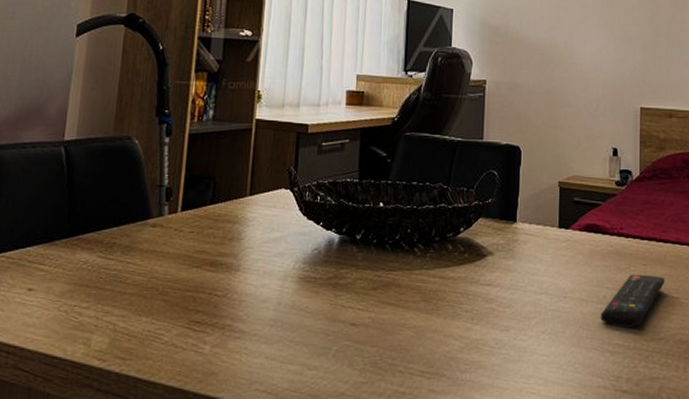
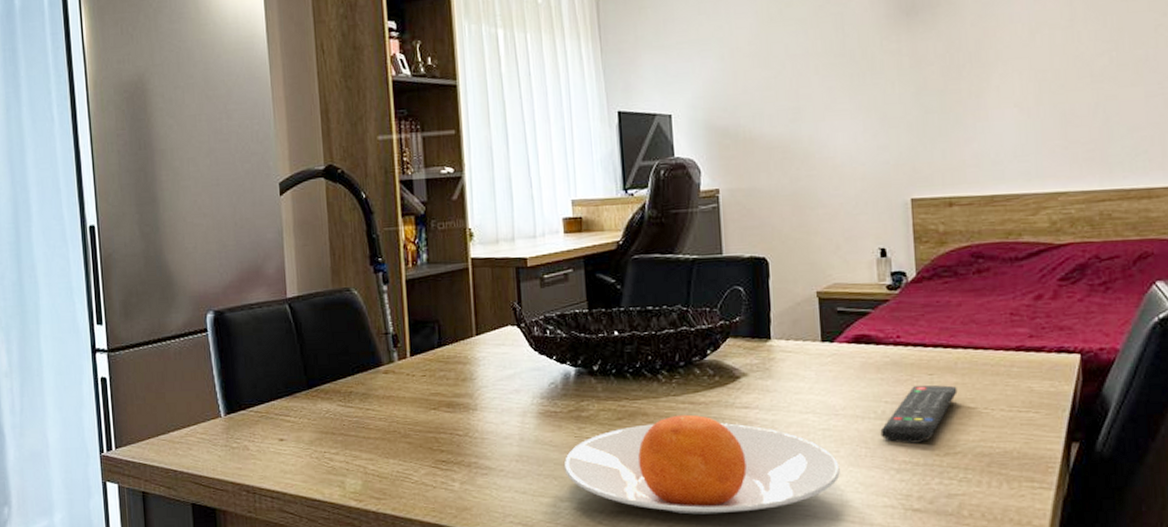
plate: none [315,288,564,389] -> present [563,414,840,515]

